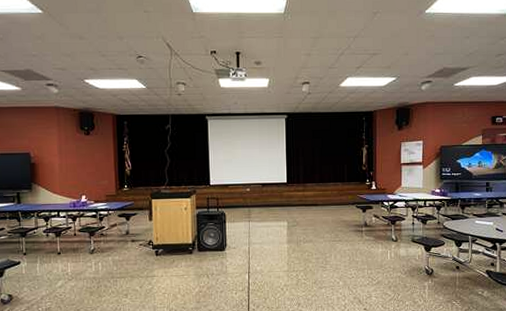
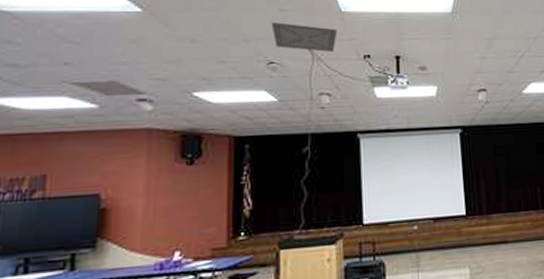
ceiling vent: none [138,22,190,49] -> present [271,22,338,53]

